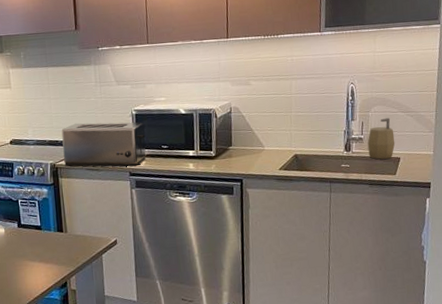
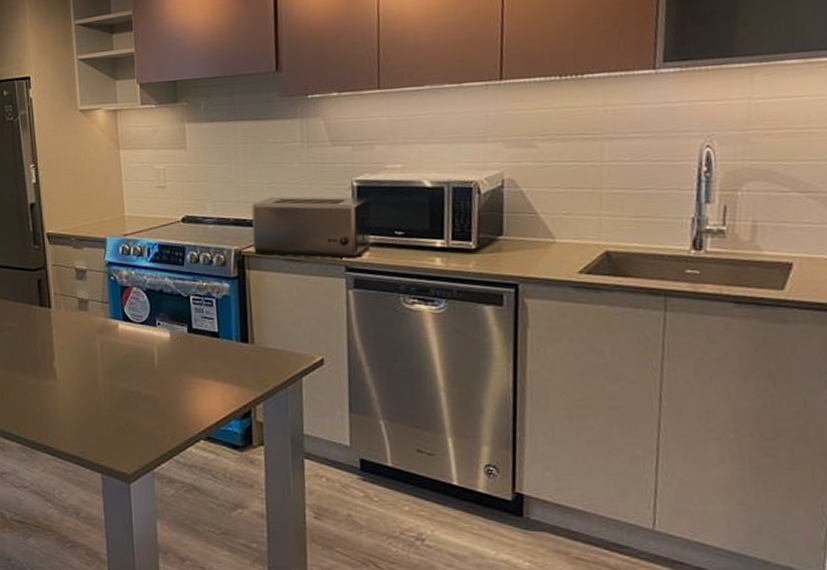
soap dispenser: present [367,118,395,160] -> none [733,200,784,265]

